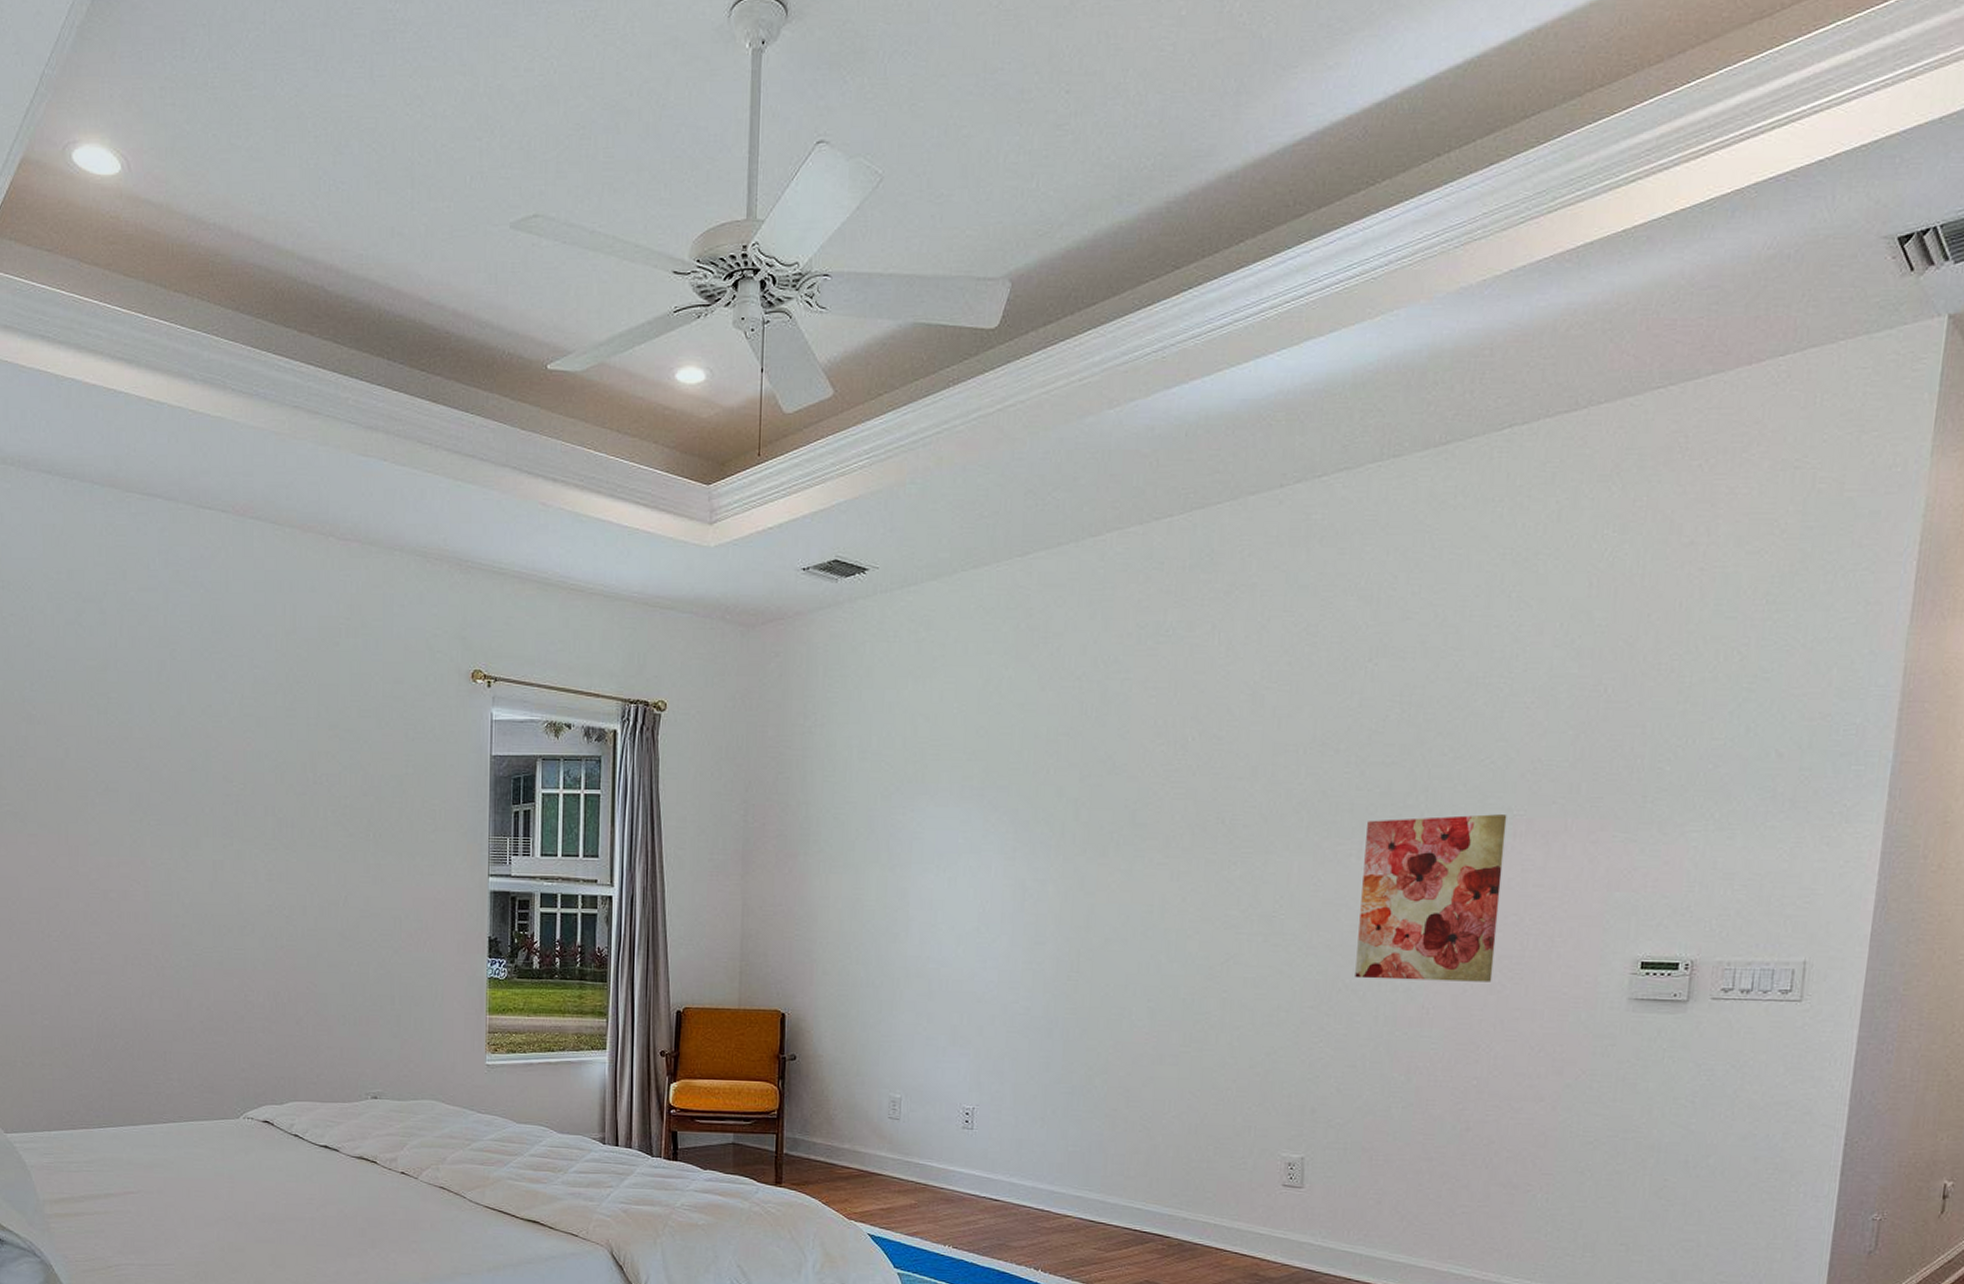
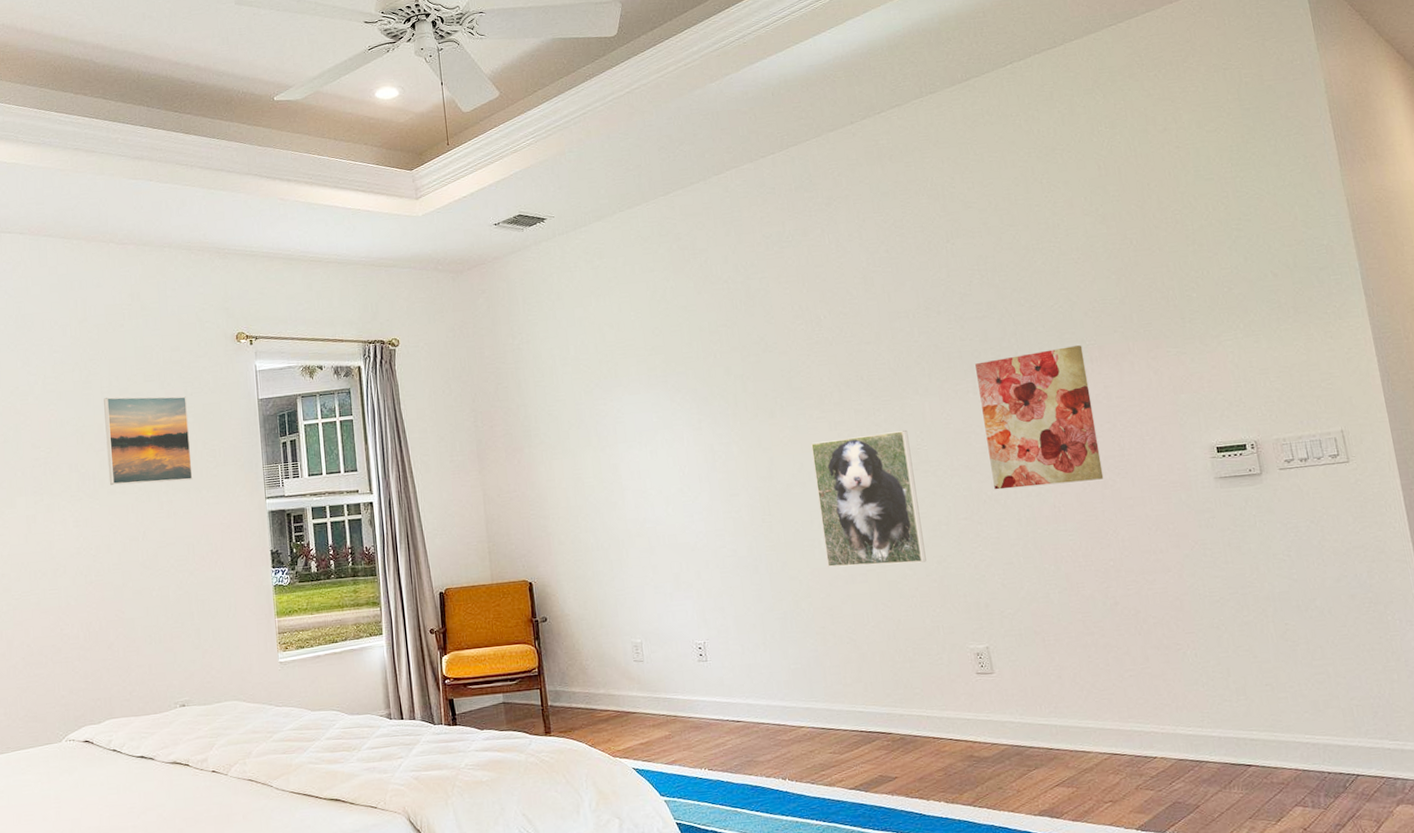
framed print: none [309,731,407,843] -> present [104,396,193,485]
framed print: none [1134,892,1265,1052] -> present [810,430,927,568]

